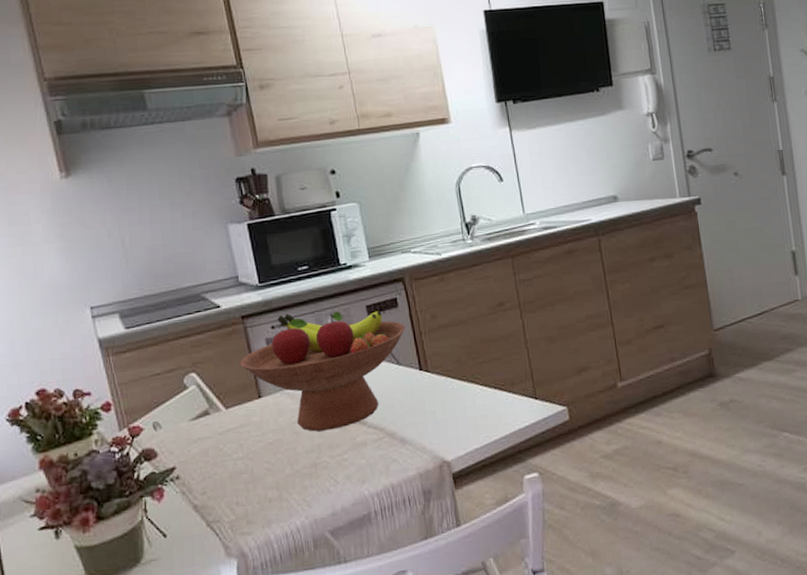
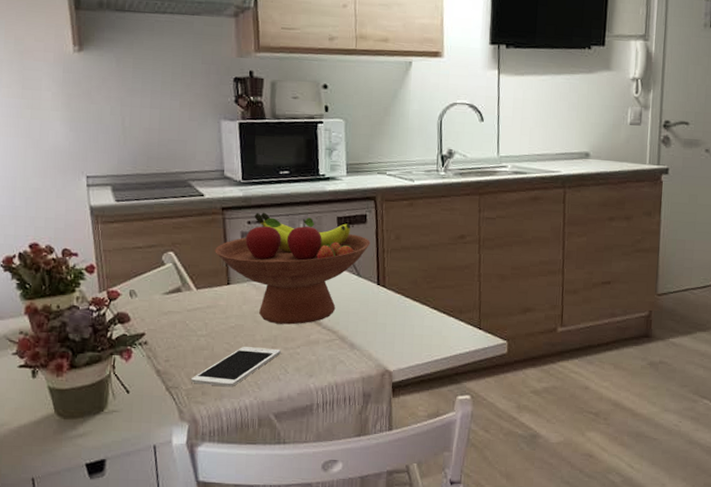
cell phone: none [233,459,327,513] -> present [191,347,281,387]

